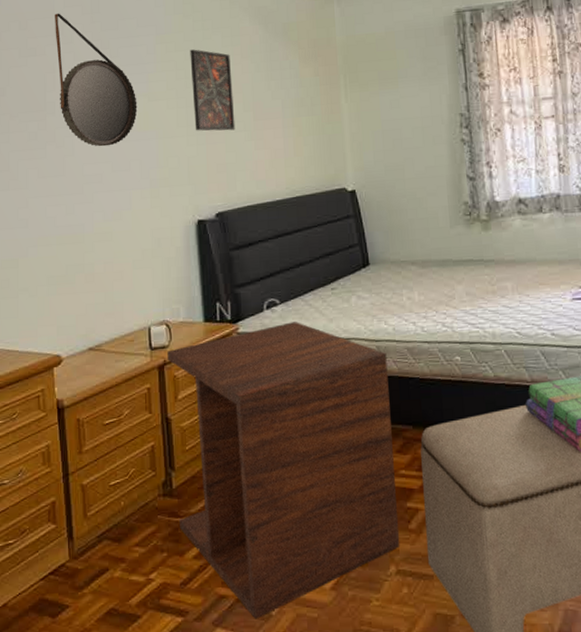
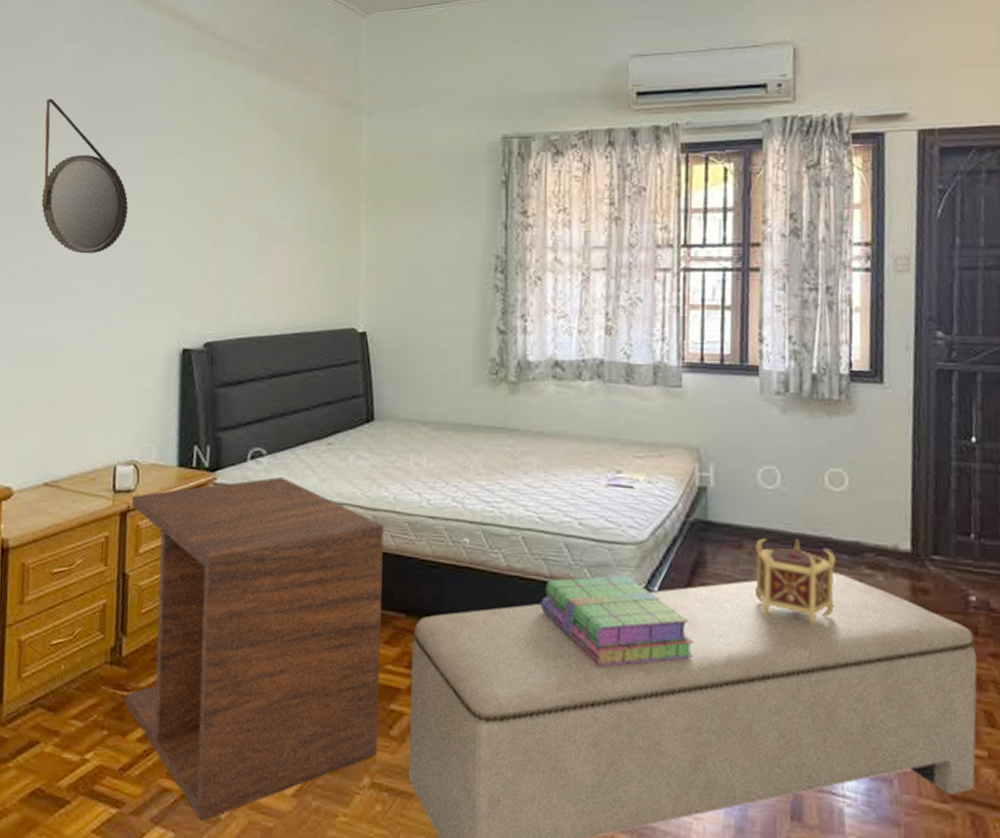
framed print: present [190,49,236,131] -> none [190,153,239,250]

